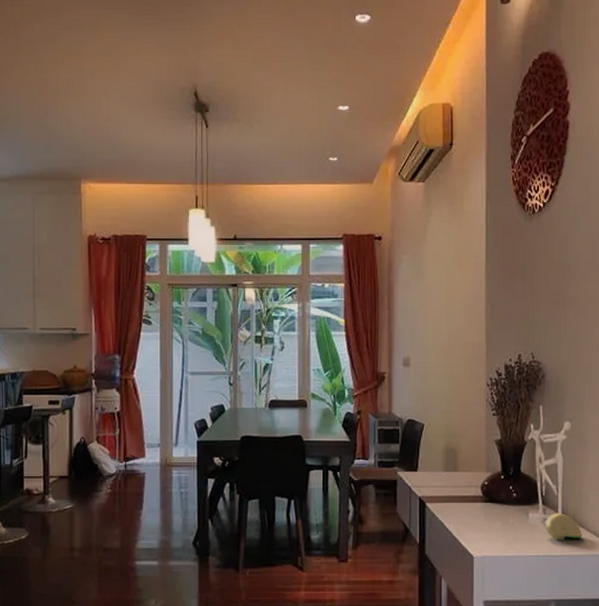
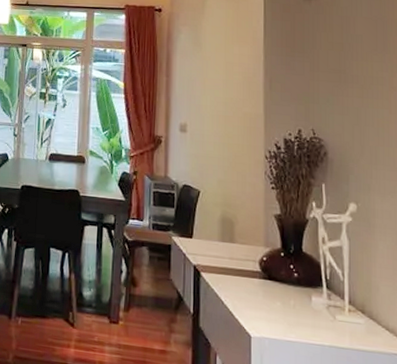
decorative egg: present [545,513,583,540] -> none [331,300,374,332]

